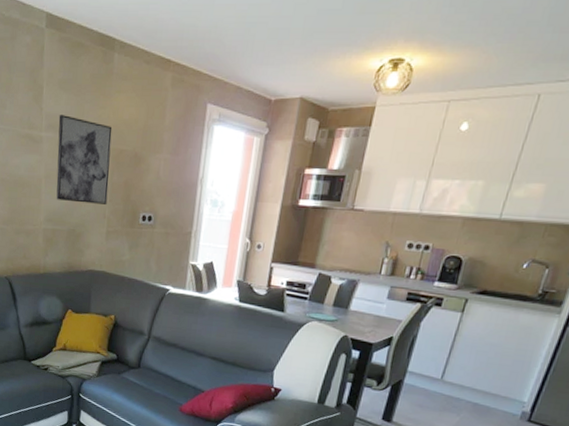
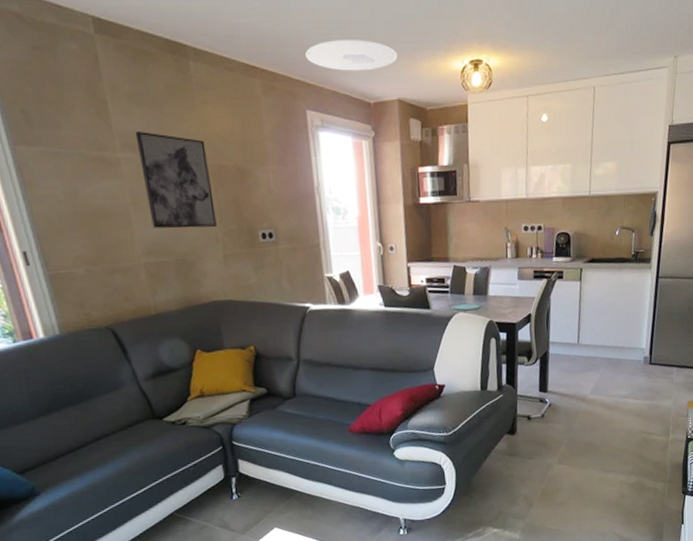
ceiling light: none [218,35,311,67] -> present [305,40,398,71]

